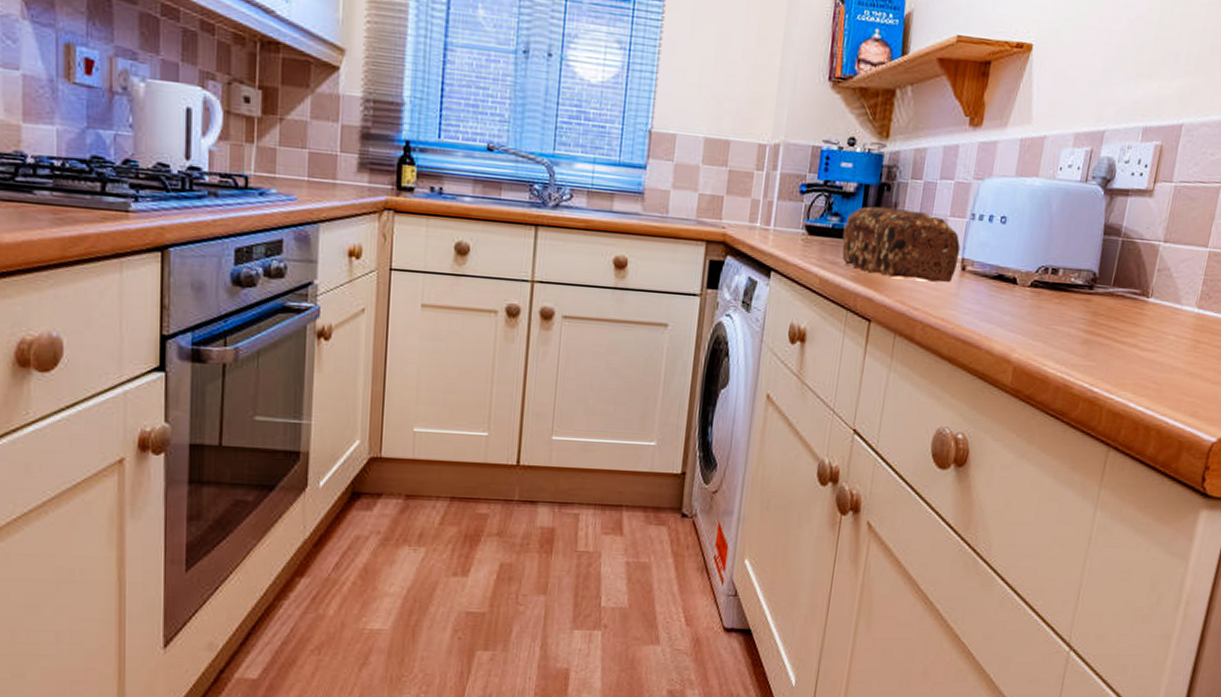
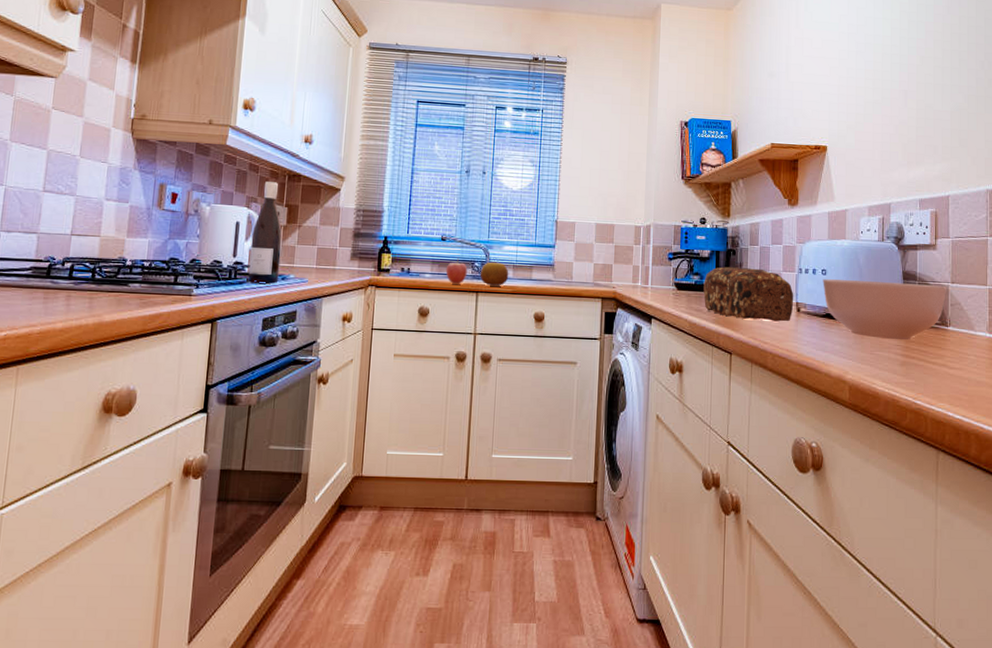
bottle: none [210,49,257,201] -> present [248,181,283,284]
fruit: none [493,176,524,214] -> present [445,257,468,284]
fruit: none [540,184,582,219] -> present [480,261,509,286]
bowl: none [999,229,1157,313] -> present [823,279,947,340]

